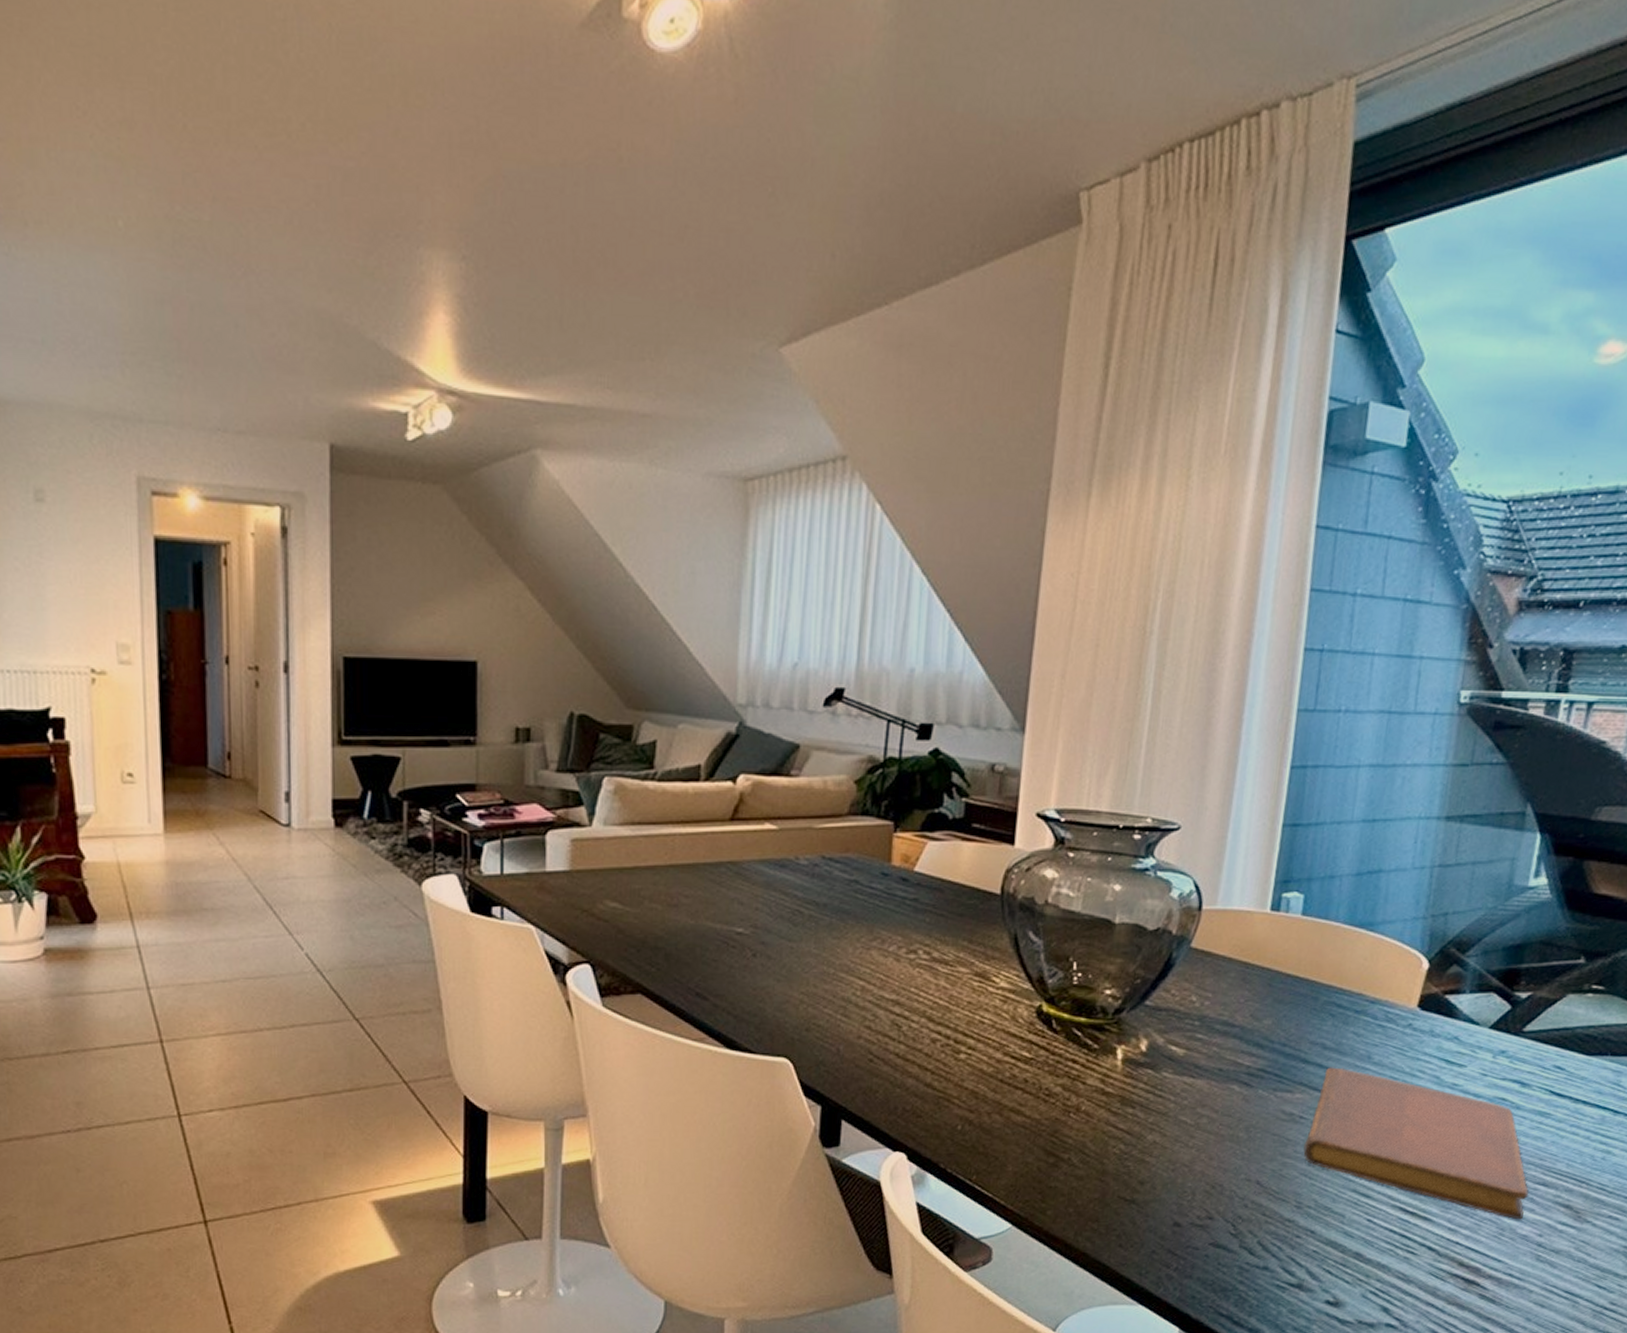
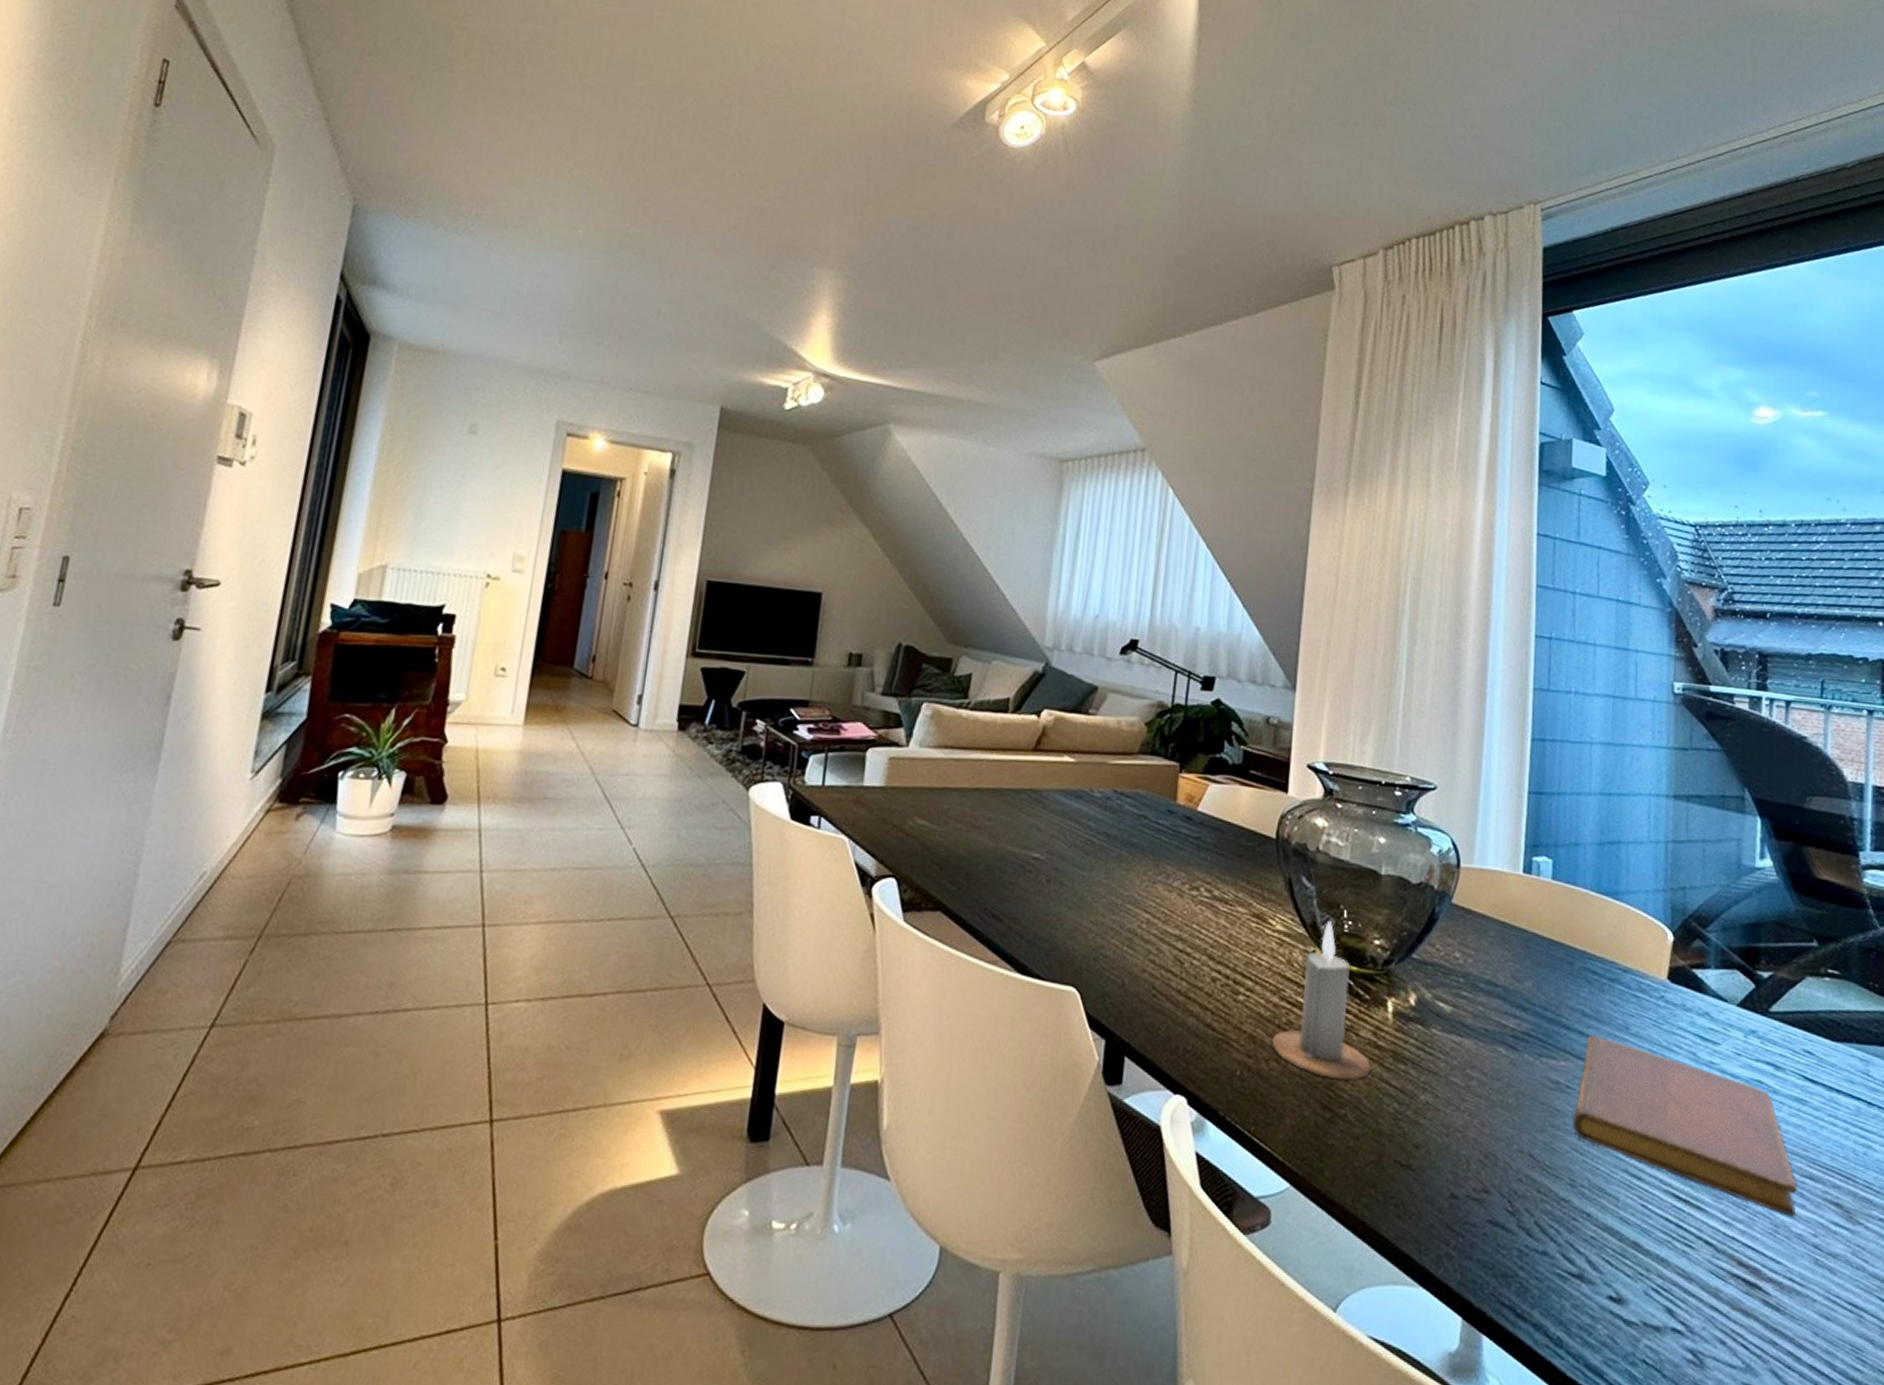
candle: none [994,973,1098,1127] -> present [1272,920,1372,1081]

